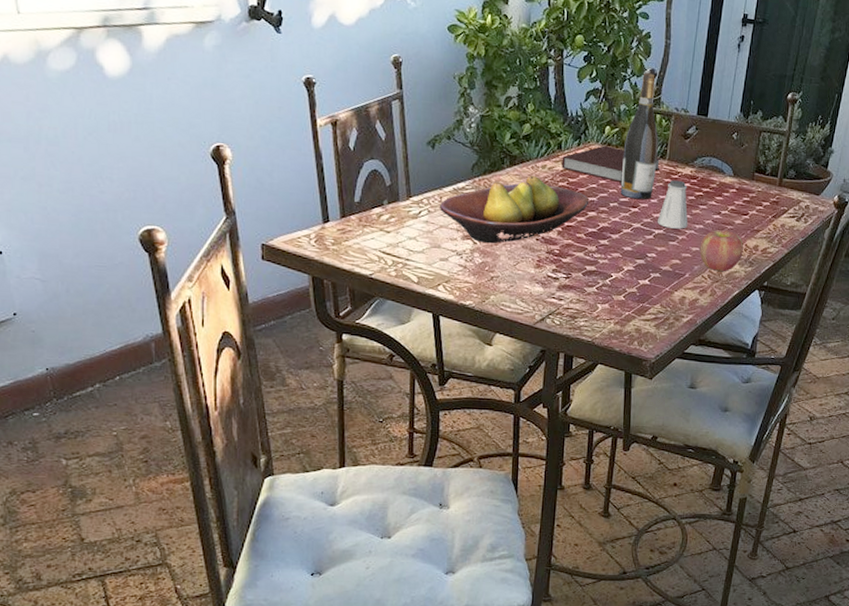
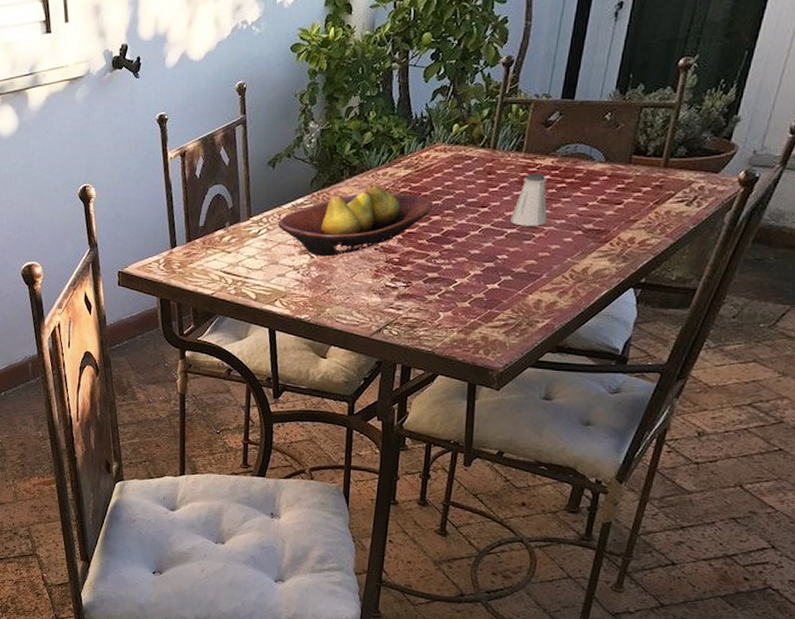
notebook: present [562,145,661,182] -> none [404,145,517,182]
wine bottle: present [620,73,659,200] -> none [468,61,514,199]
apple: present [699,229,743,272] -> none [560,222,616,270]

